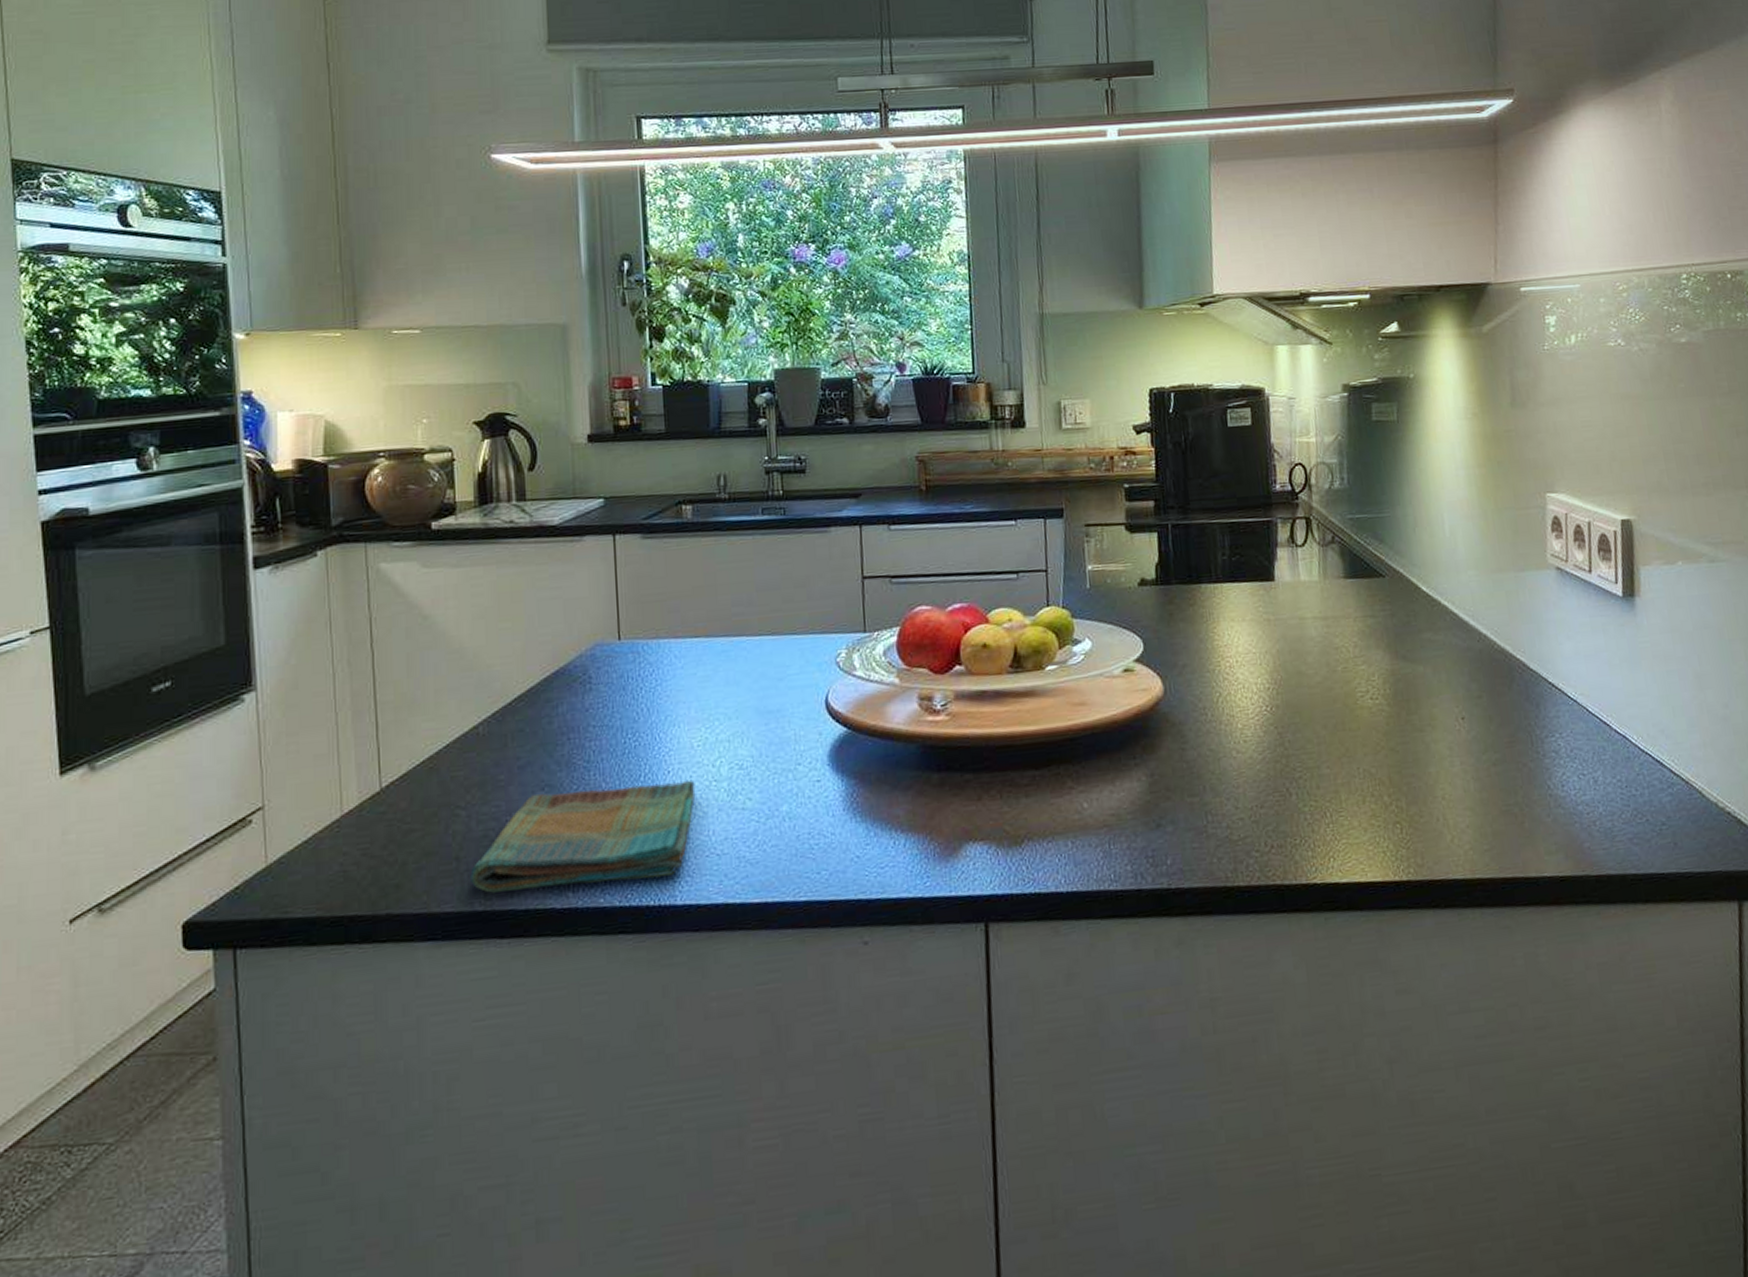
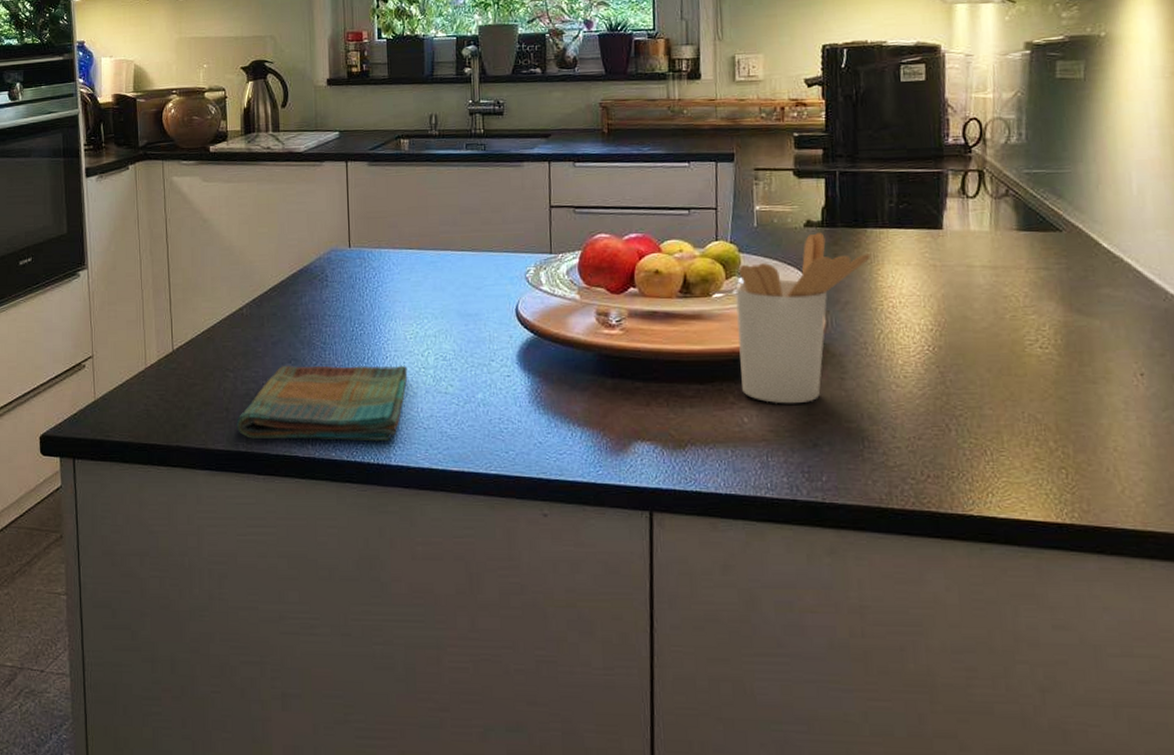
utensil holder: none [1069,590,1206,783] -> present [735,232,870,404]

